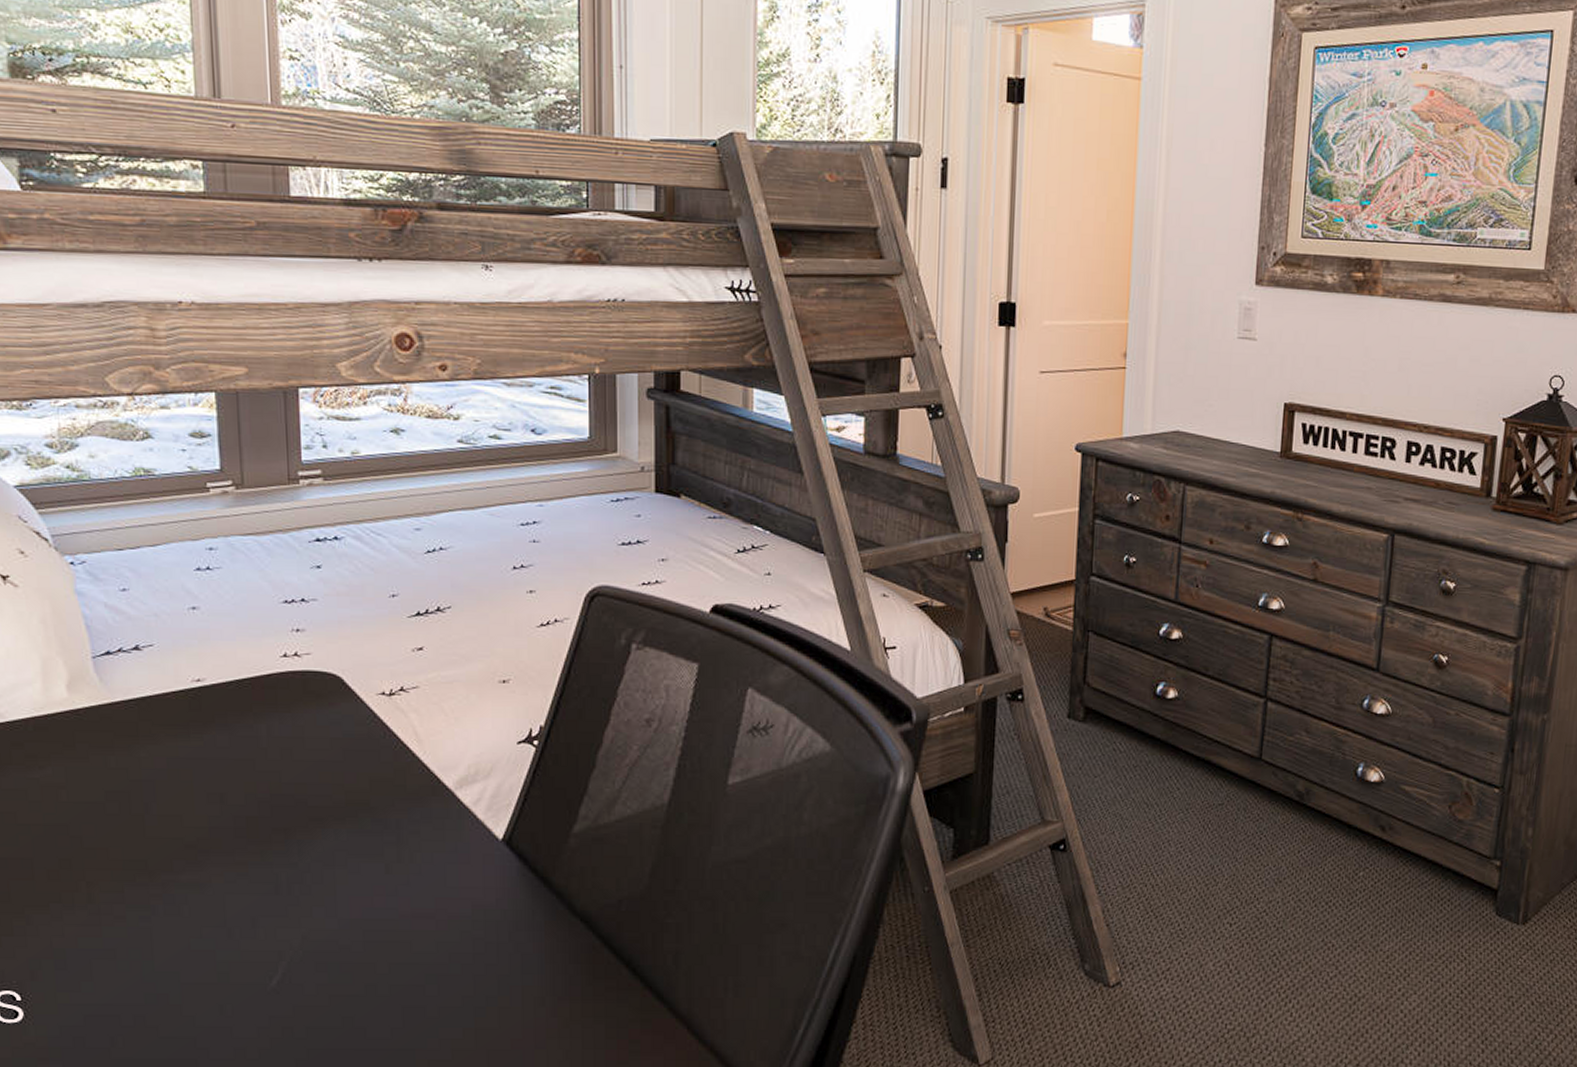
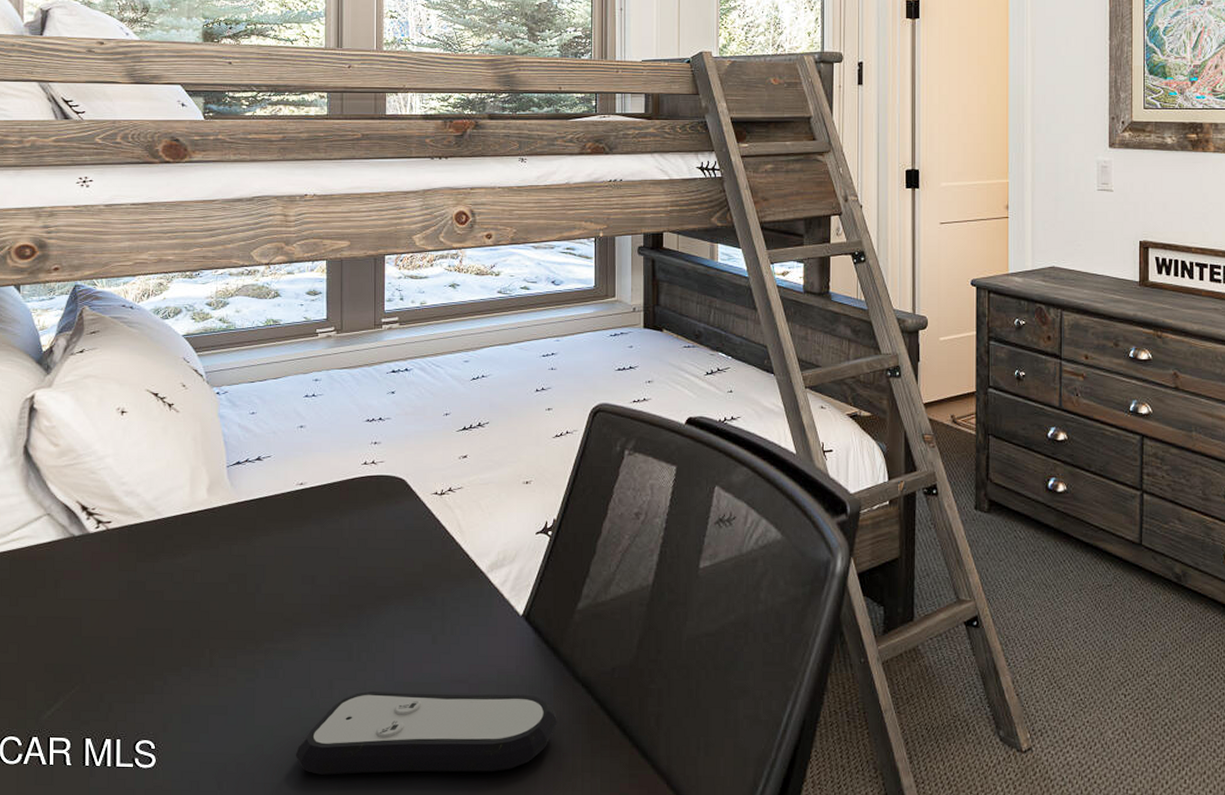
remote control: none [211,930,551,1028] -> present [295,691,558,776]

